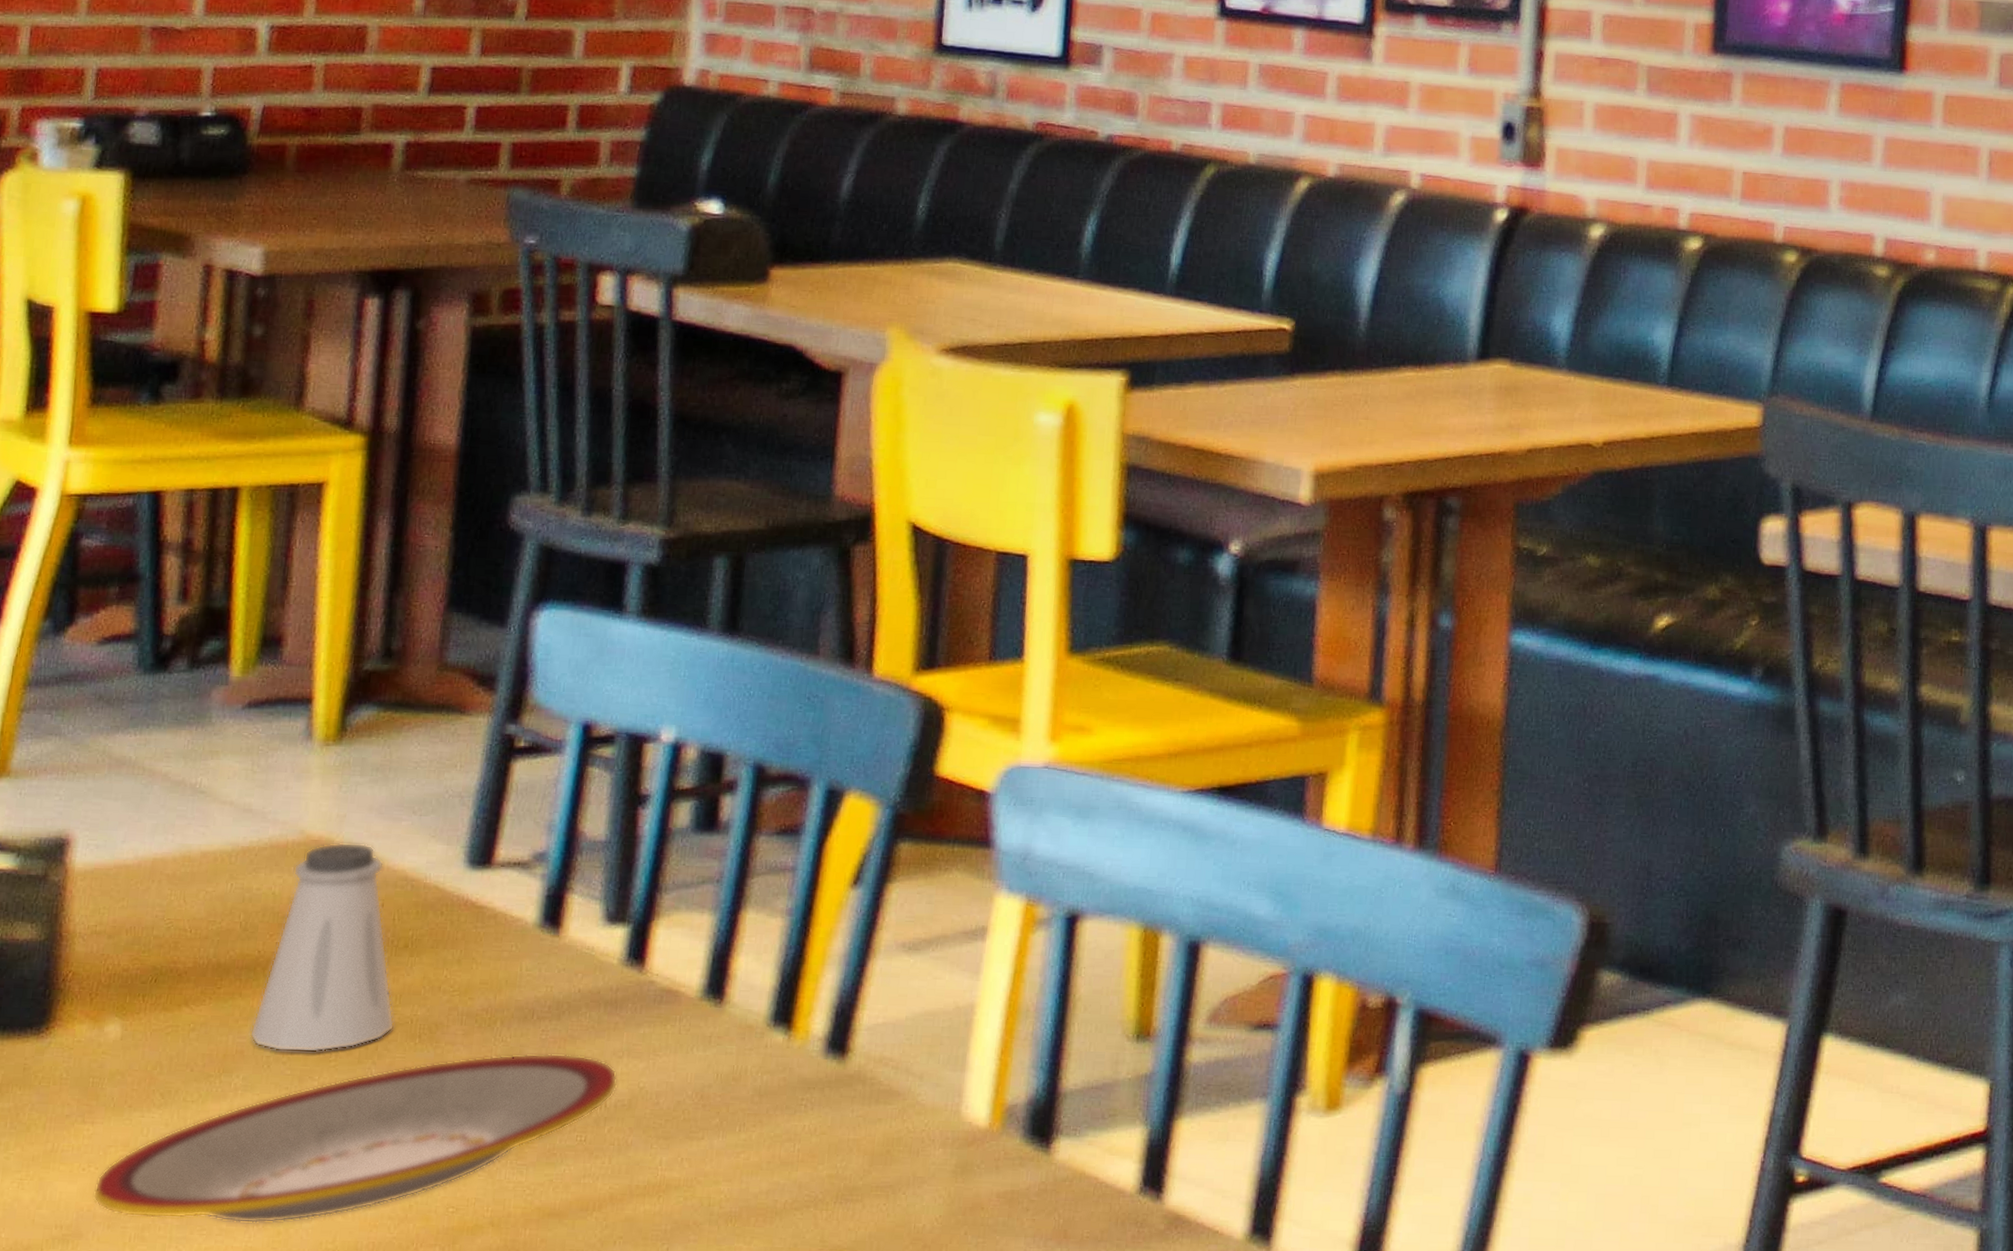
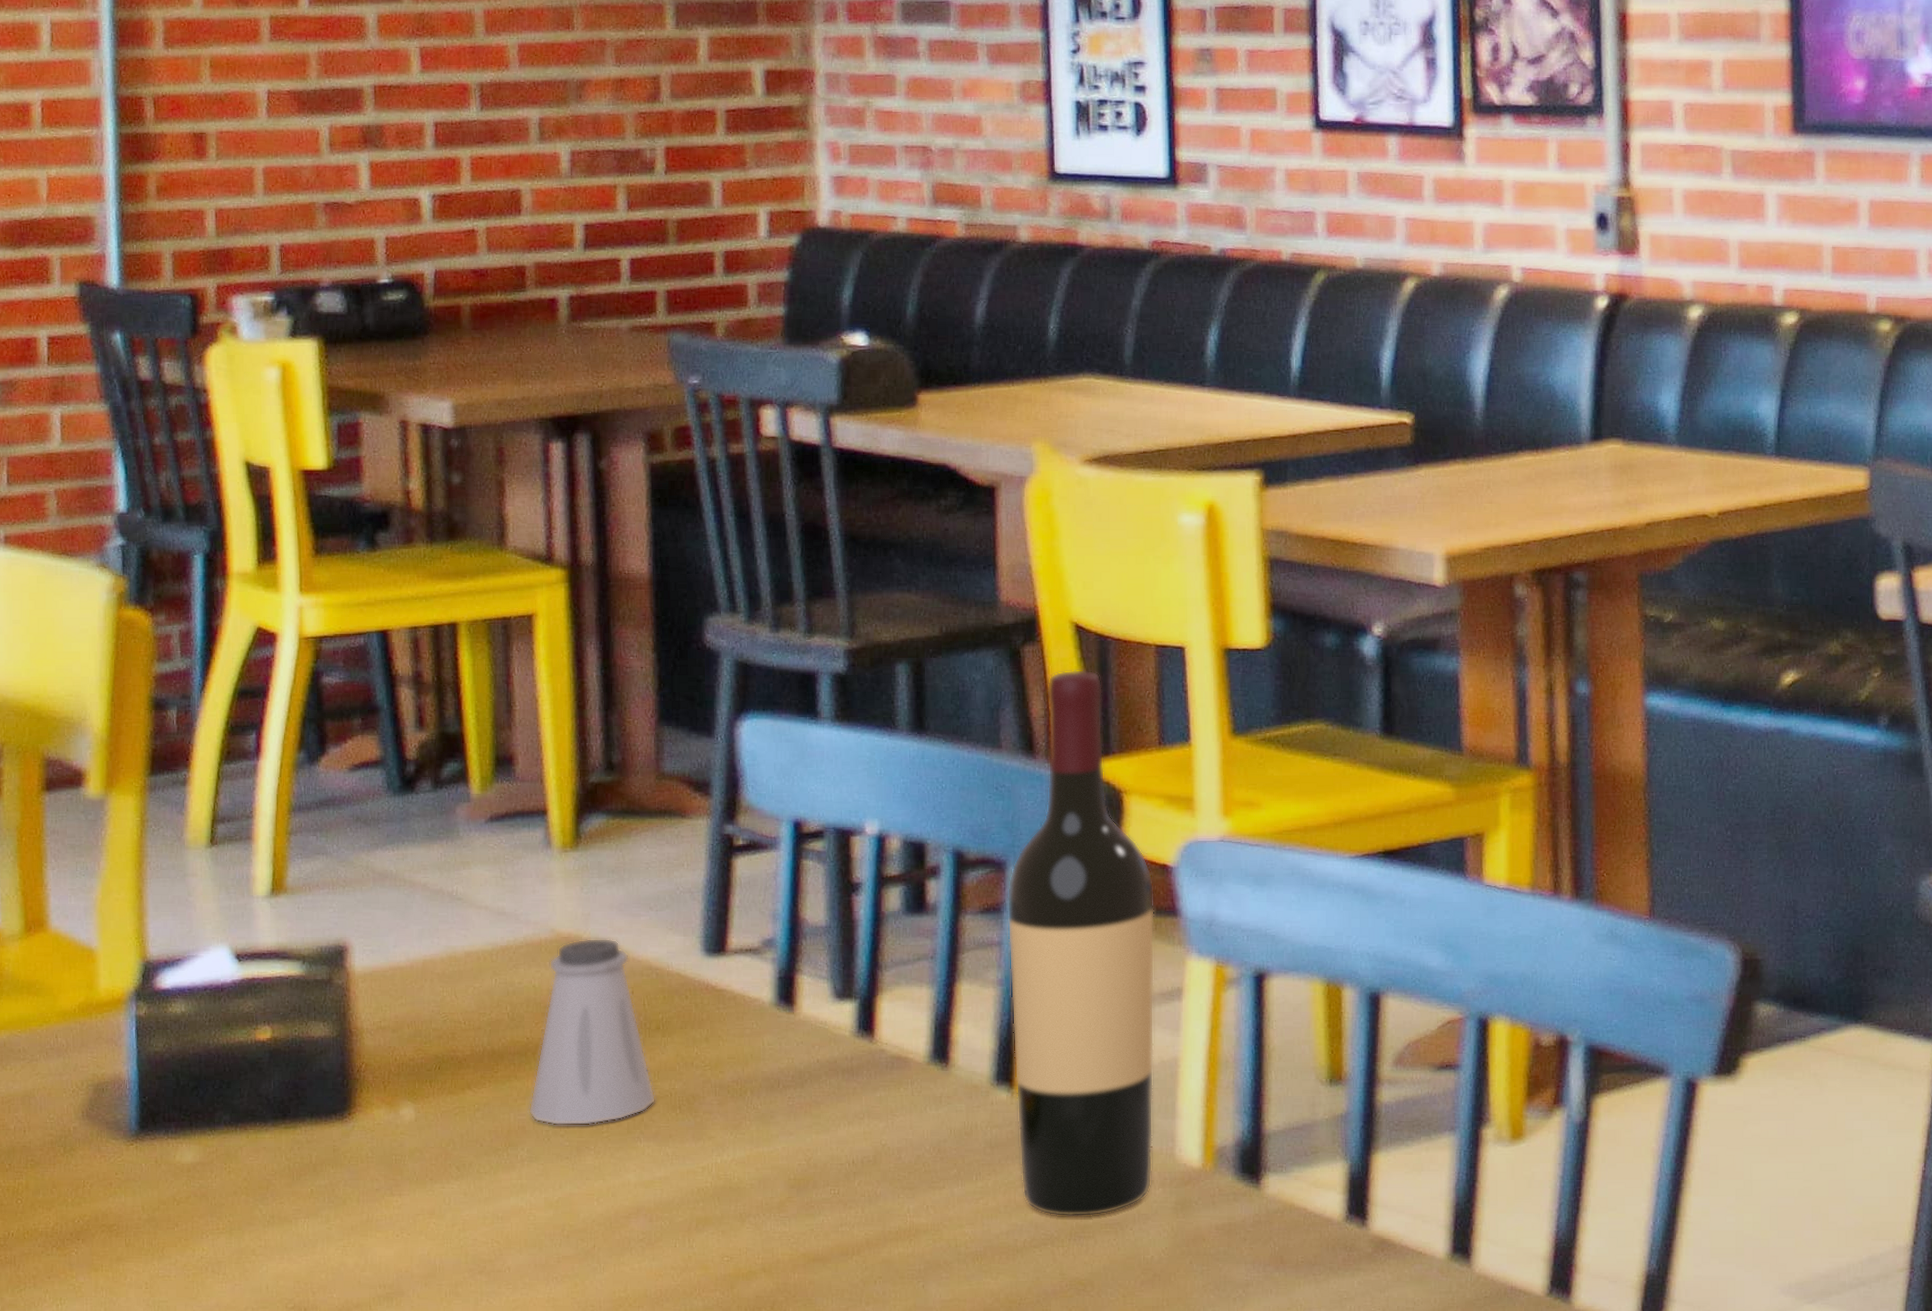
plate: present [93,1053,618,1224] -> none [408,1117,862,1278]
wine bottle: none [788,573,968,1178] -> present [1007,669,1155,1217]

